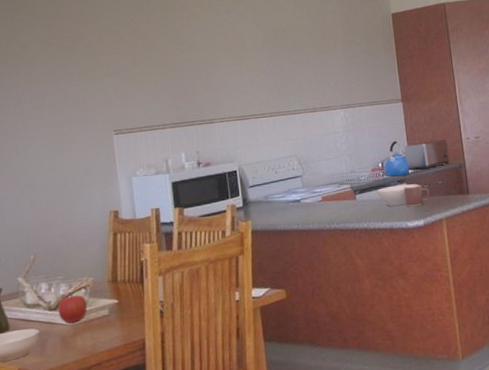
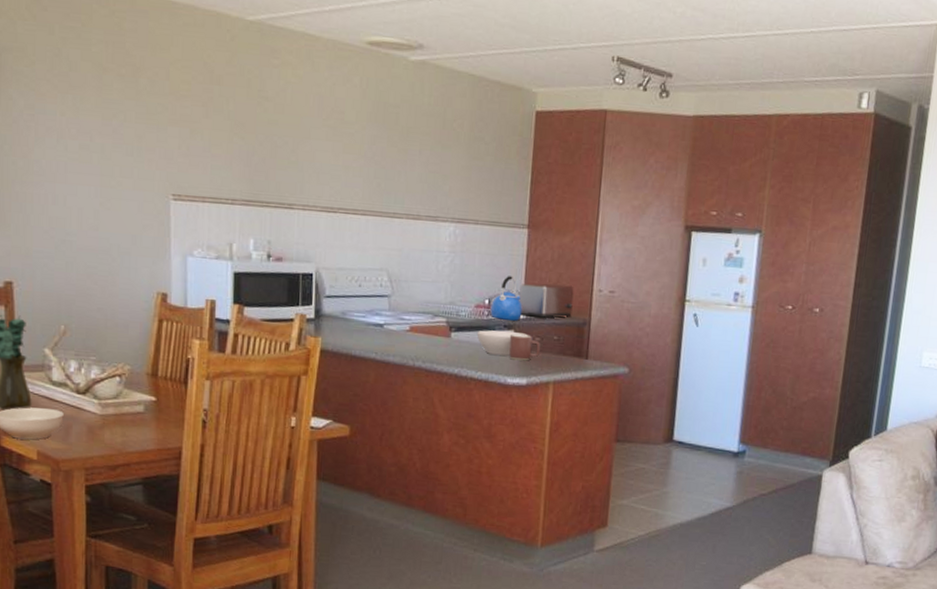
fruit: present [58,293,87,324] -> none [87,379,120,414]

